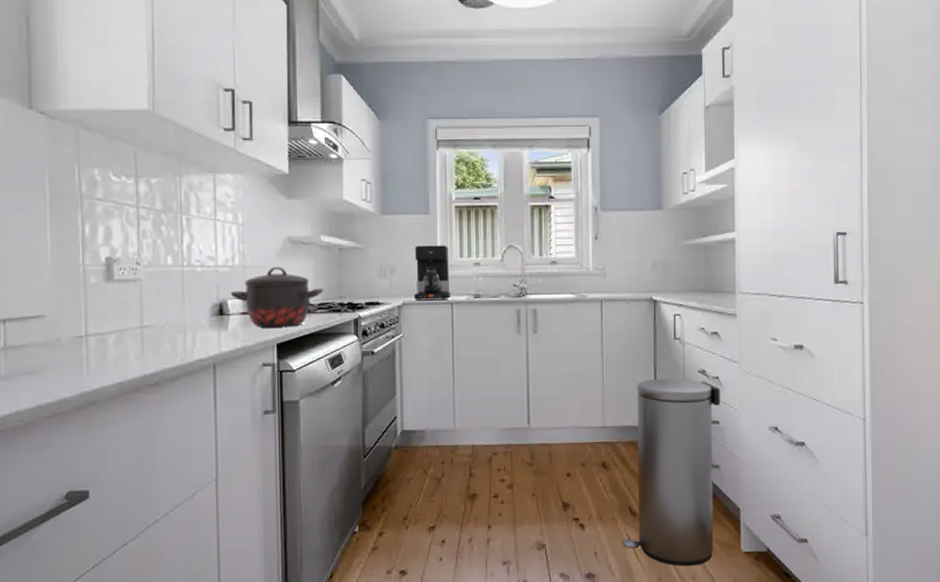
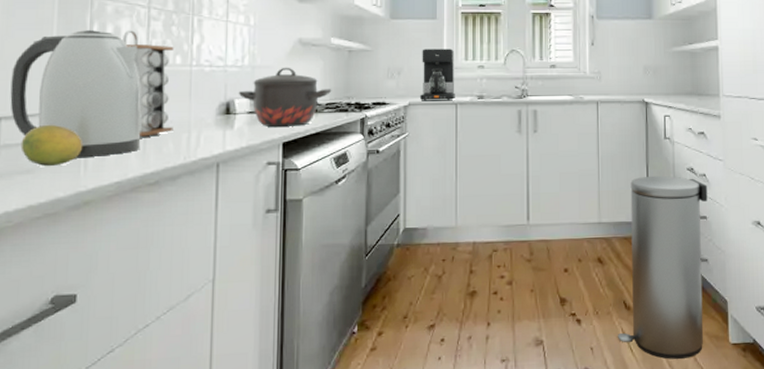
kettle: none [11,231,139,359] -> present [10,30,141,158]
fruit: none [25,326,83,368] -> present [20,124,82,167]
spice rack: none [114,231,169,340] -> present [123,30,174,138]

